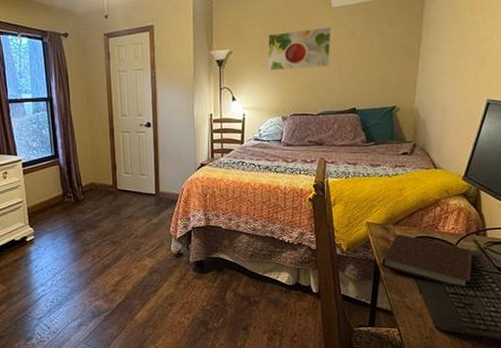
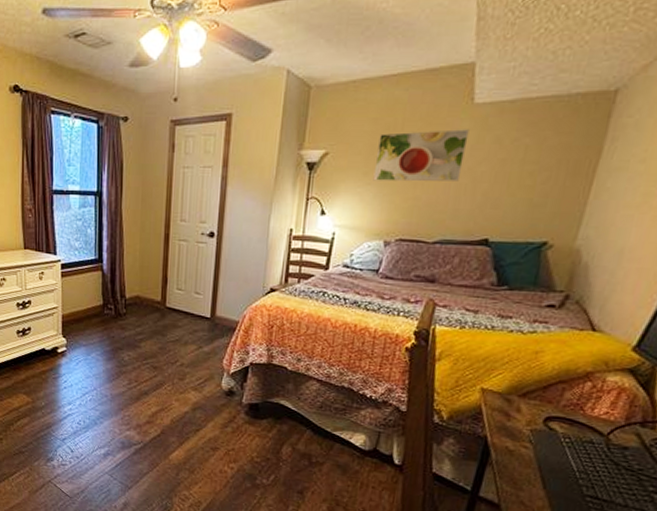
notebook: present [382,234,473,286] -> none [494,408,632,490]

